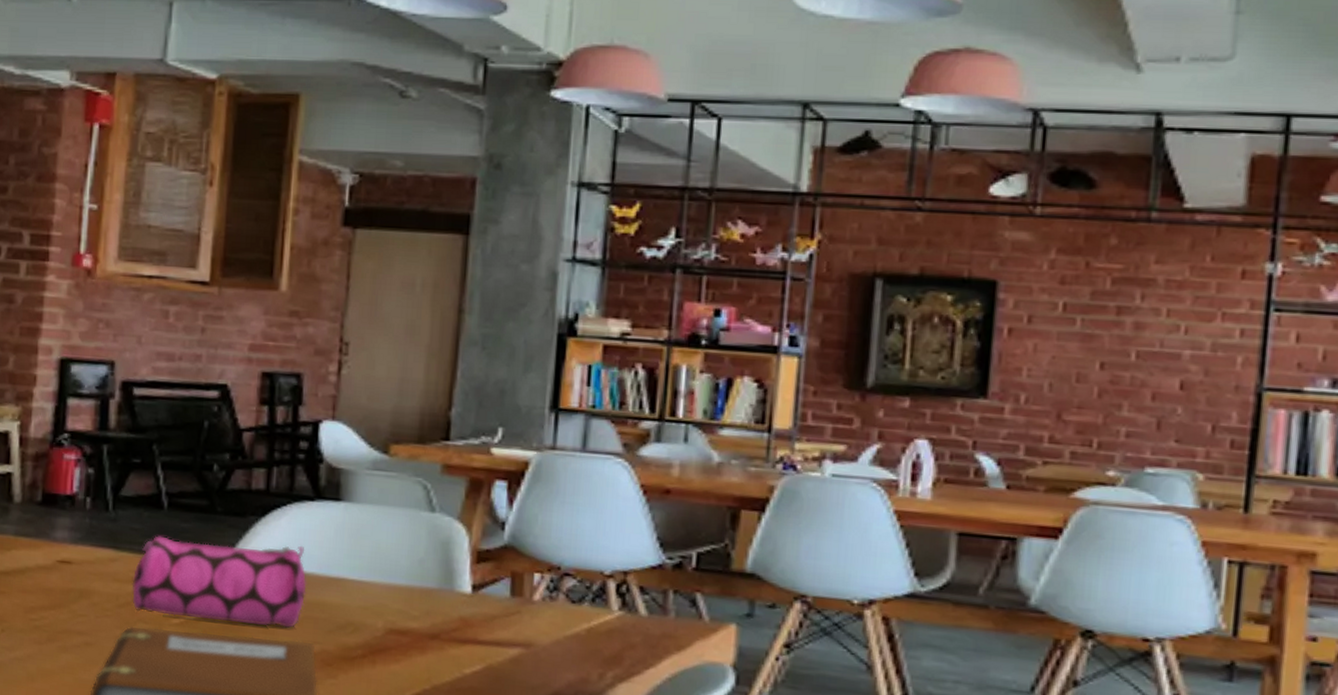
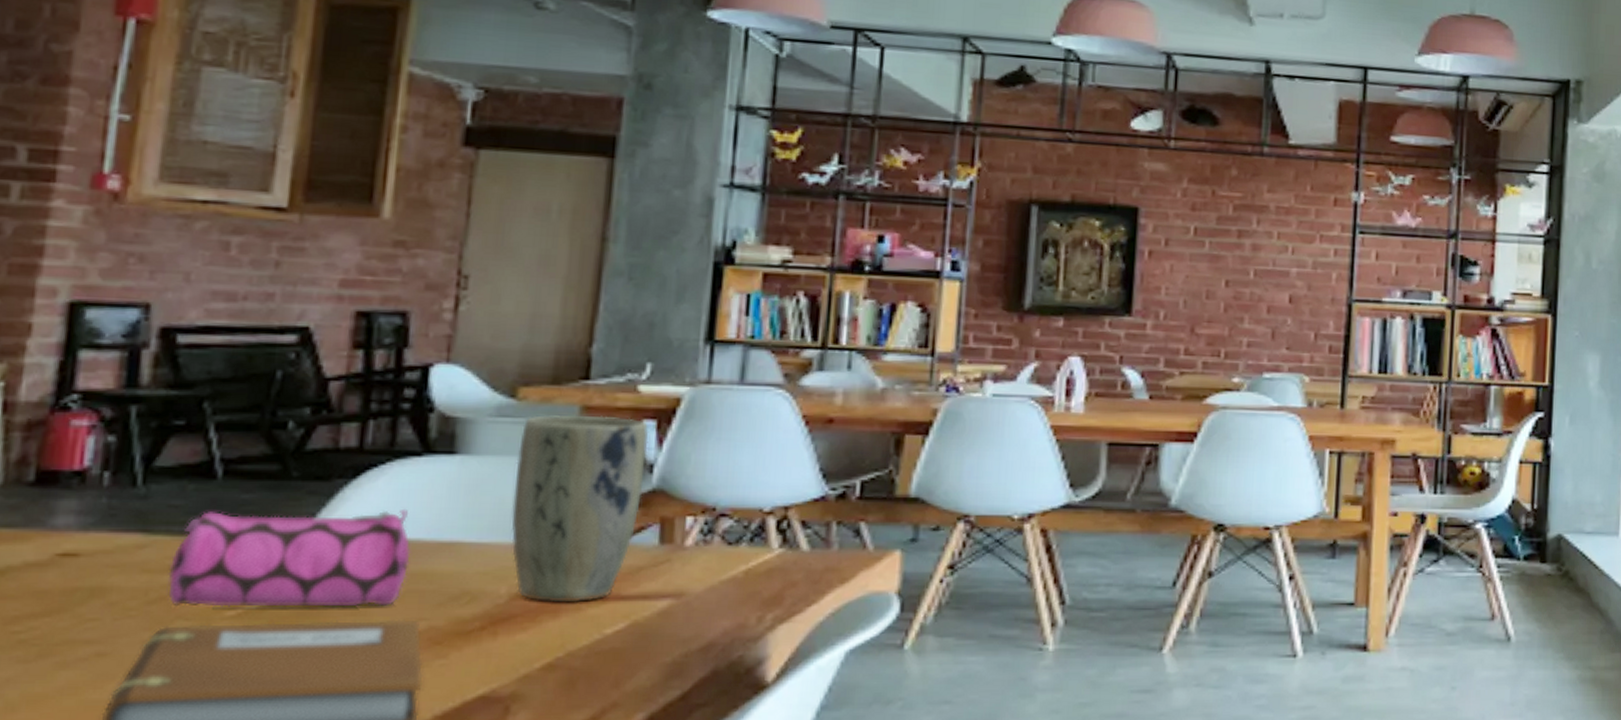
plant pot: none [386,470,501,643] -> present [511,415,649,603]

